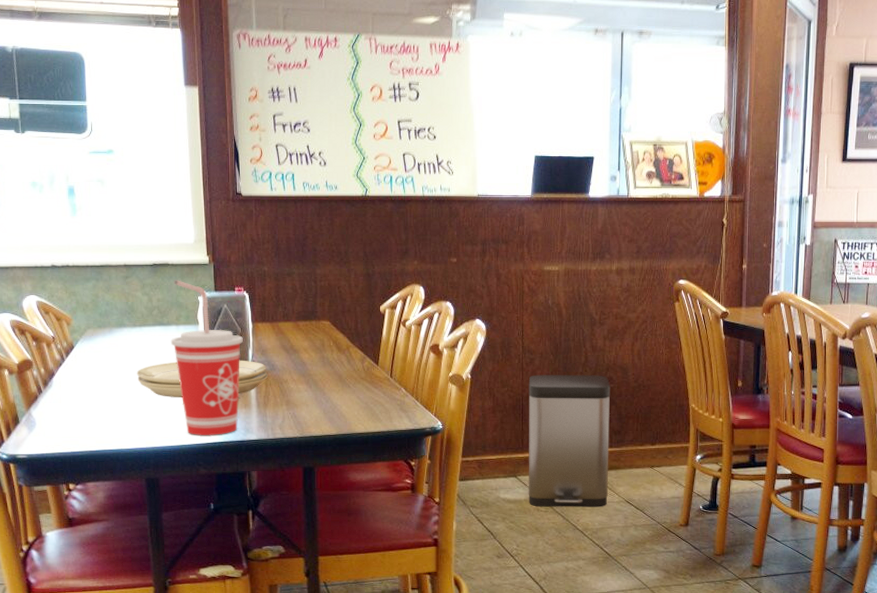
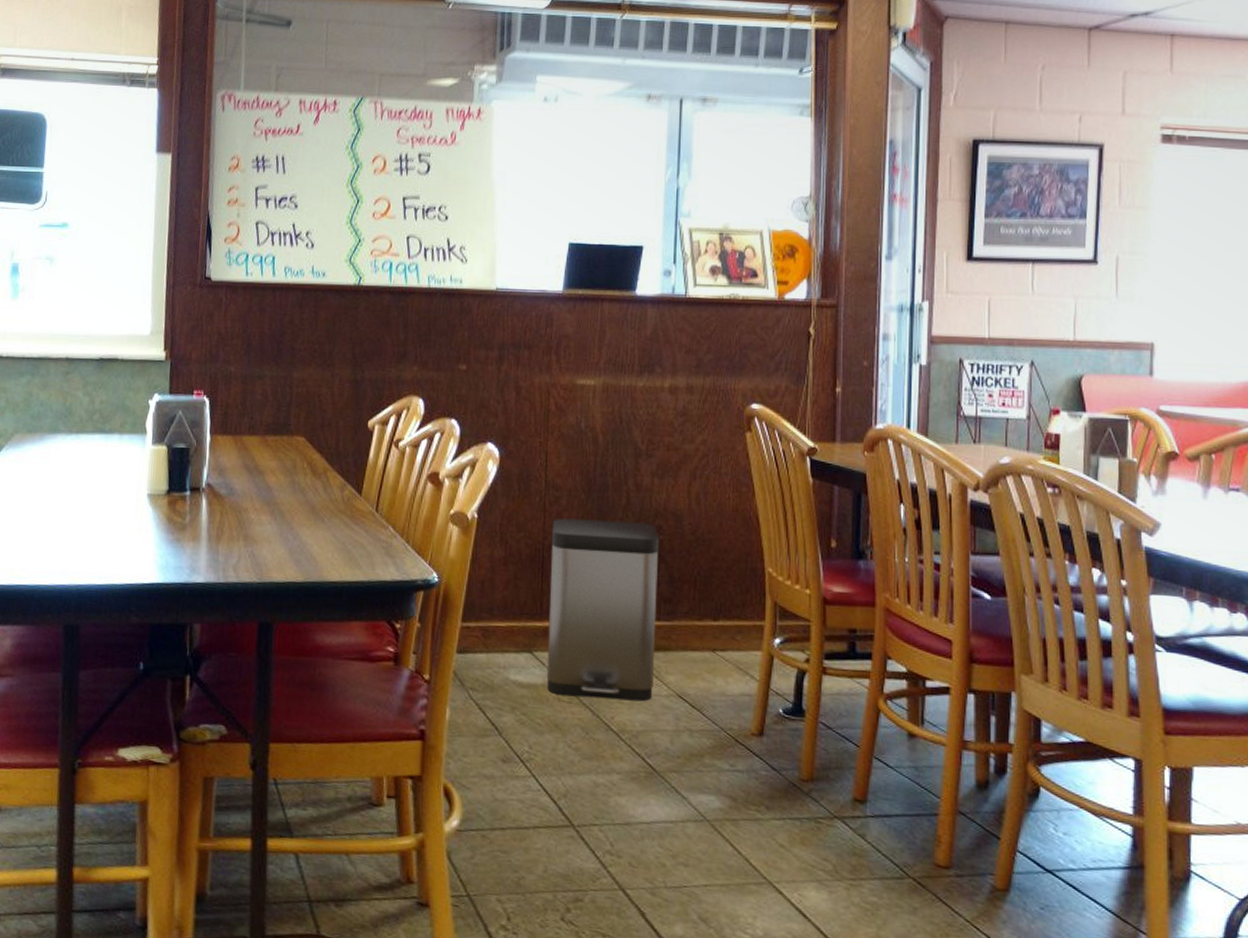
plate: present [136,360,268,397] -> none [66,478,224,524]
beverage cup: present [170,280,243,436] -> none [110,378,198,575]

